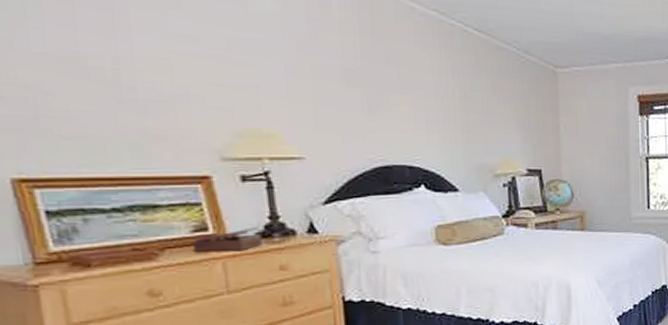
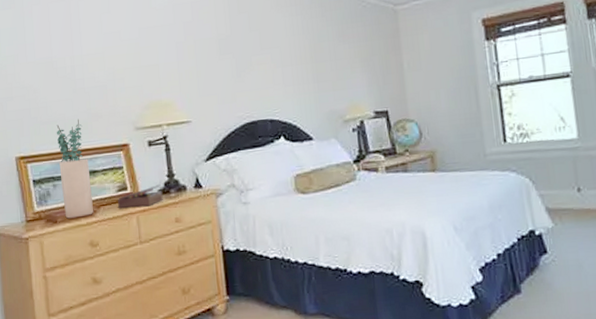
vase: none [87,138,155,264] -> present [56,119,94,220]

